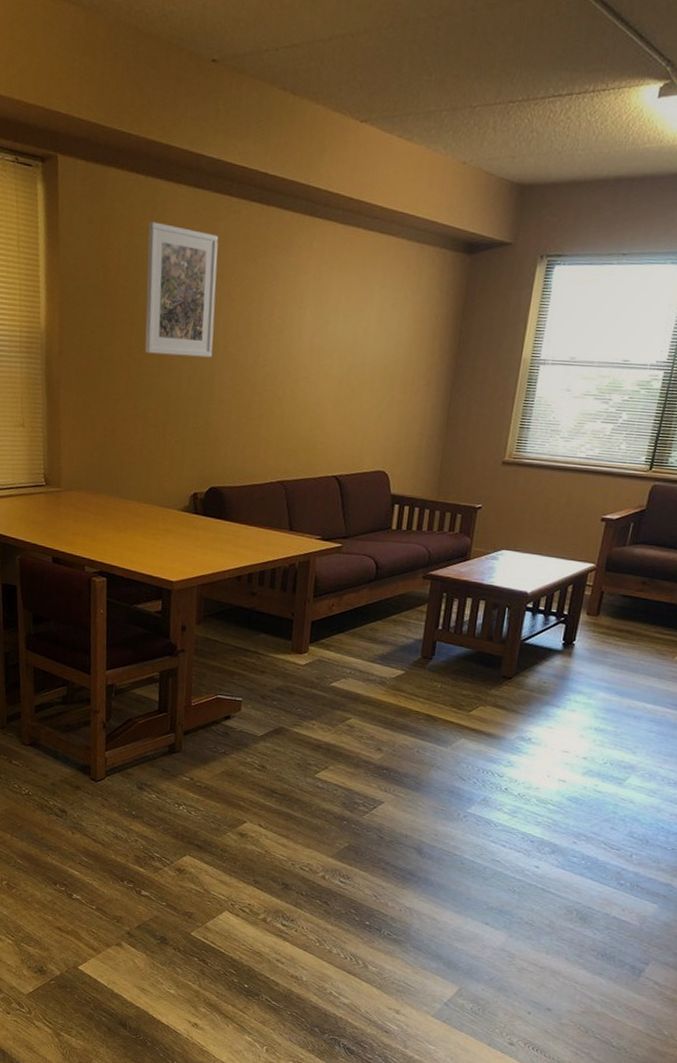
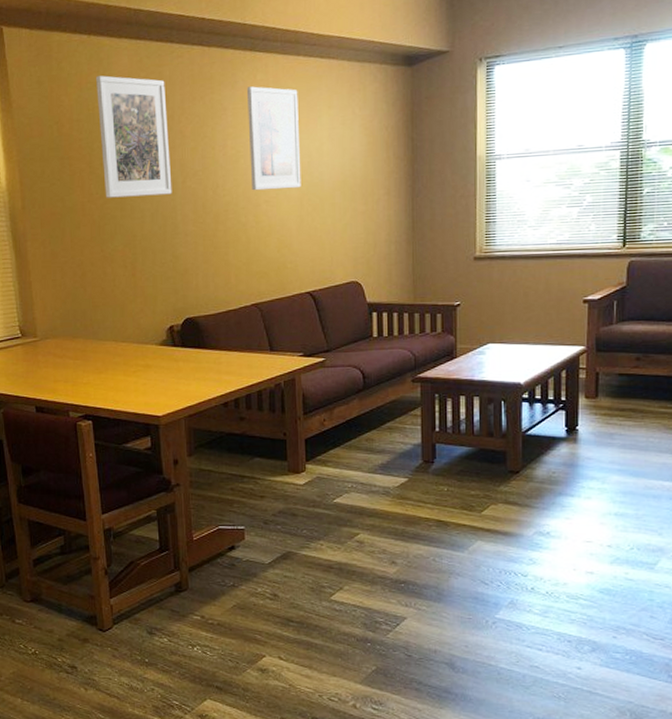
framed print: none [293,254,353,368] -> present [247,86,301,191]

